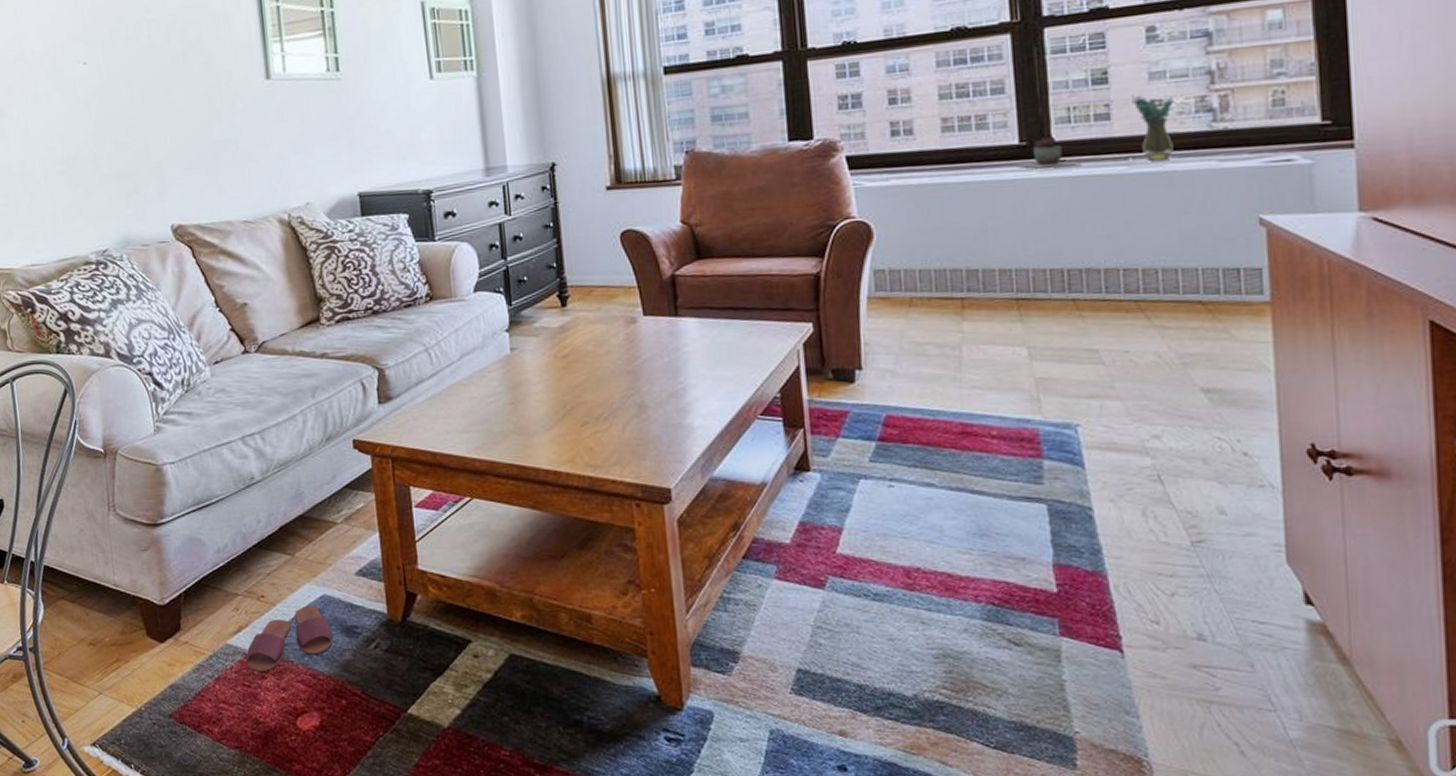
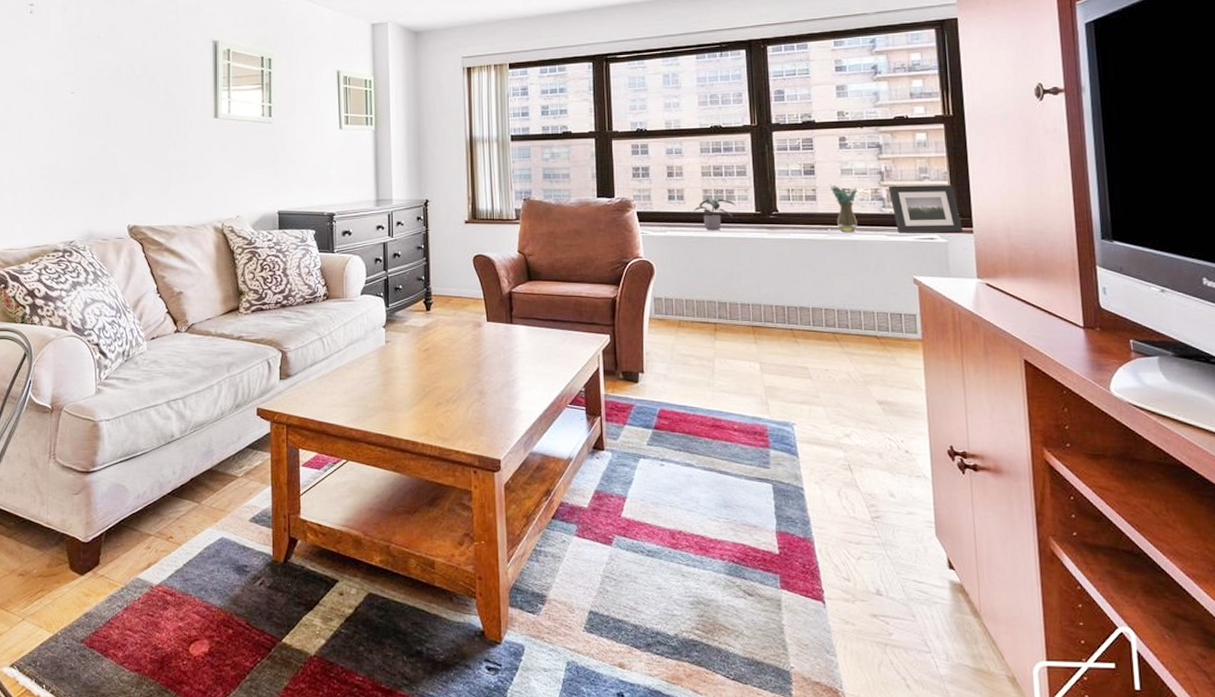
slippers: present [246,606,333,673] -> none [152,547,226,604]
potted plant: none [927,129,991,174] -> present [693,198,737,231]
succulent plant: present [1017,137,1081,170] -> none [754,210,797,233]
picture frame: none [1220,81,1337,157] -> present [887,185,963,233]

